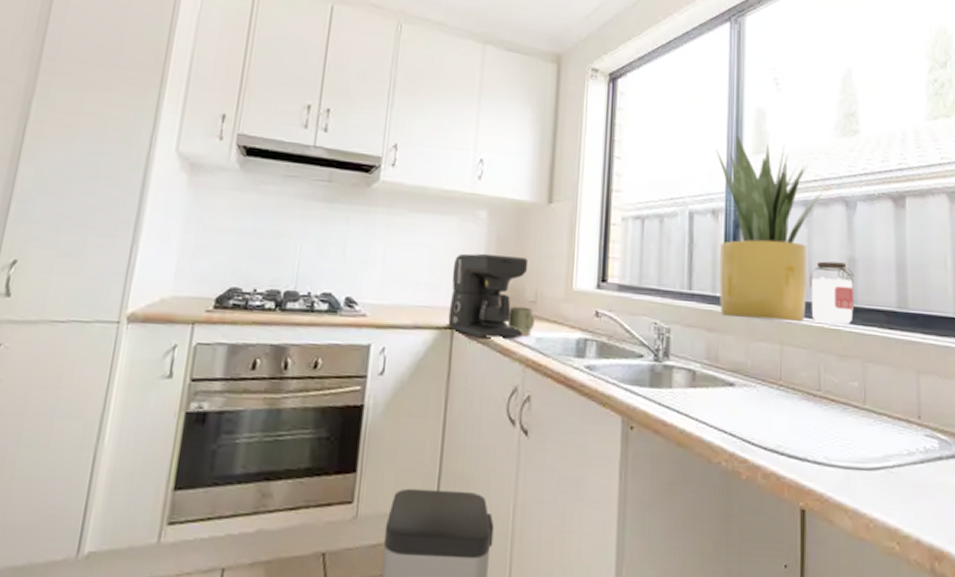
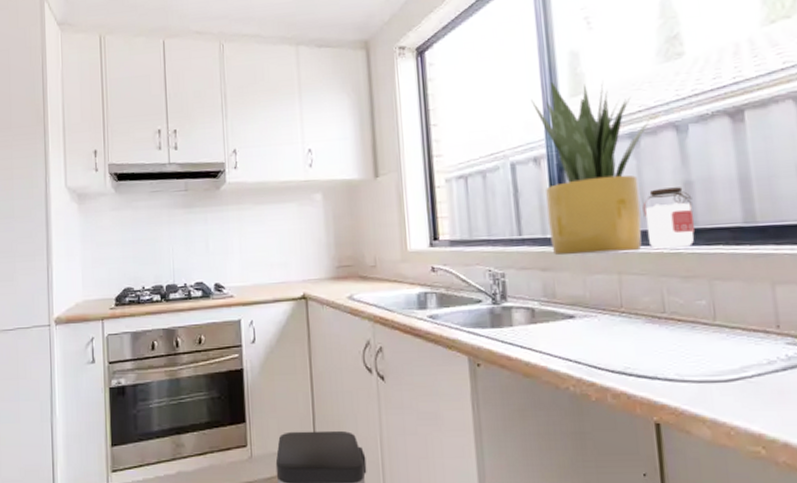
coffee maker: present [448,253,529,338] -> none [299,229,368,303]
mug: present [507,306,535,336] -> none [352,271,377,297]

